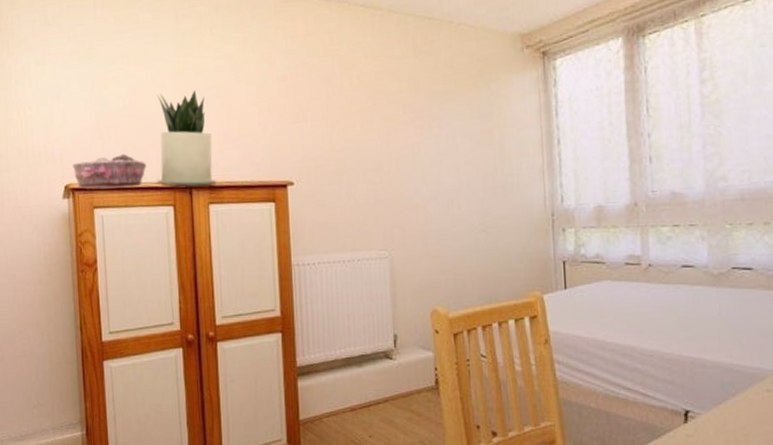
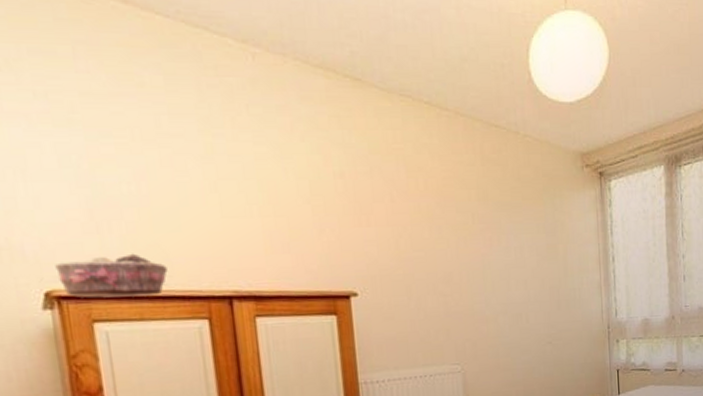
planter: present [155,91,218,188] -> none [177,180,265,297]

